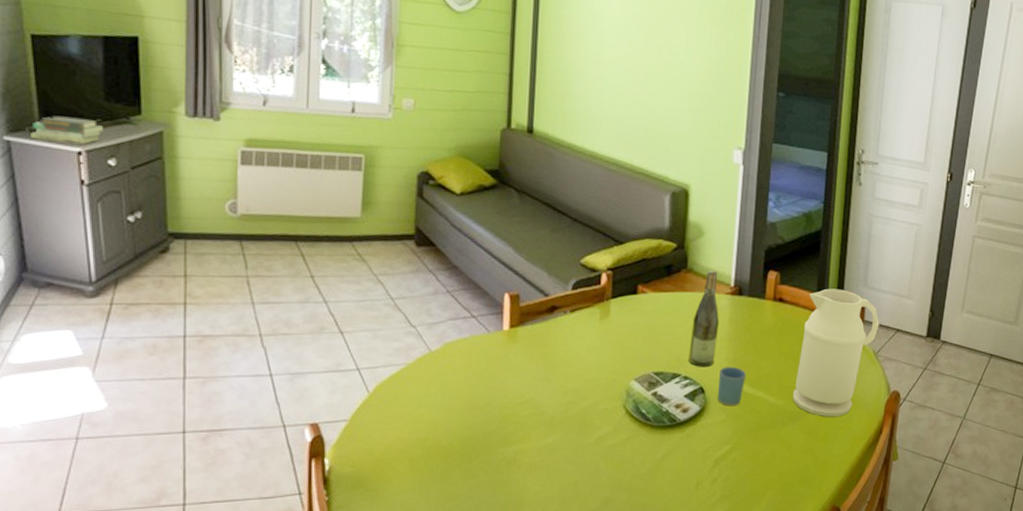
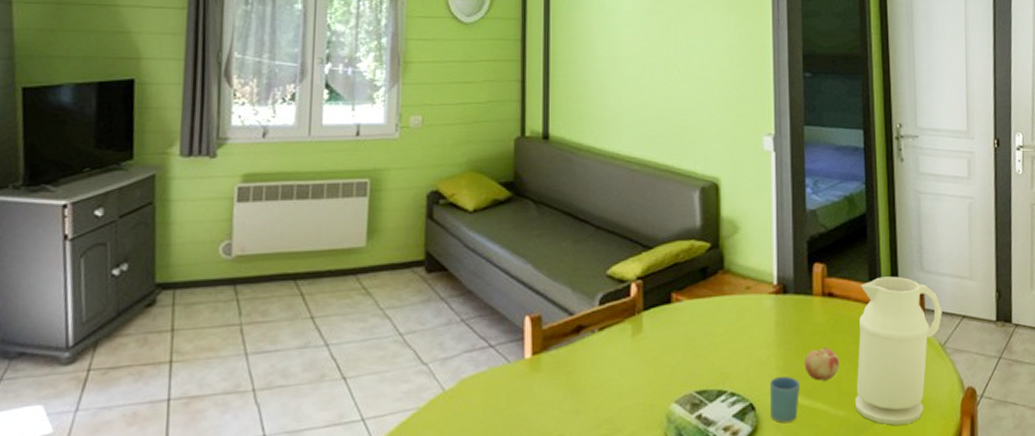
books: present [31,115,103,144] -> none [14,168,91,196]
wine bottle: present [688,270,720,367] -> none [733,268,765,380]
fruit: none [751,345,783,374] -> present [804,347,840,381]

